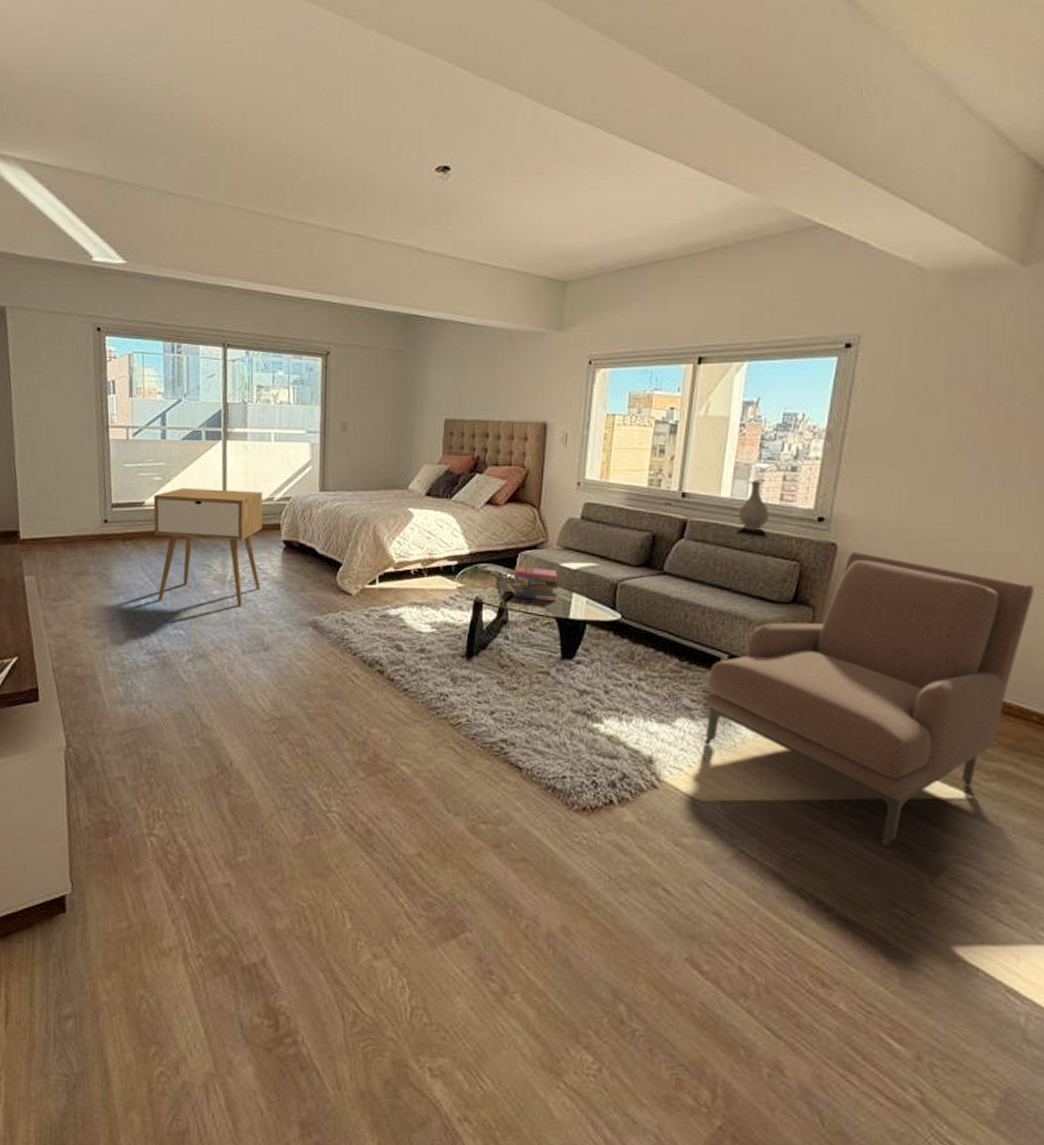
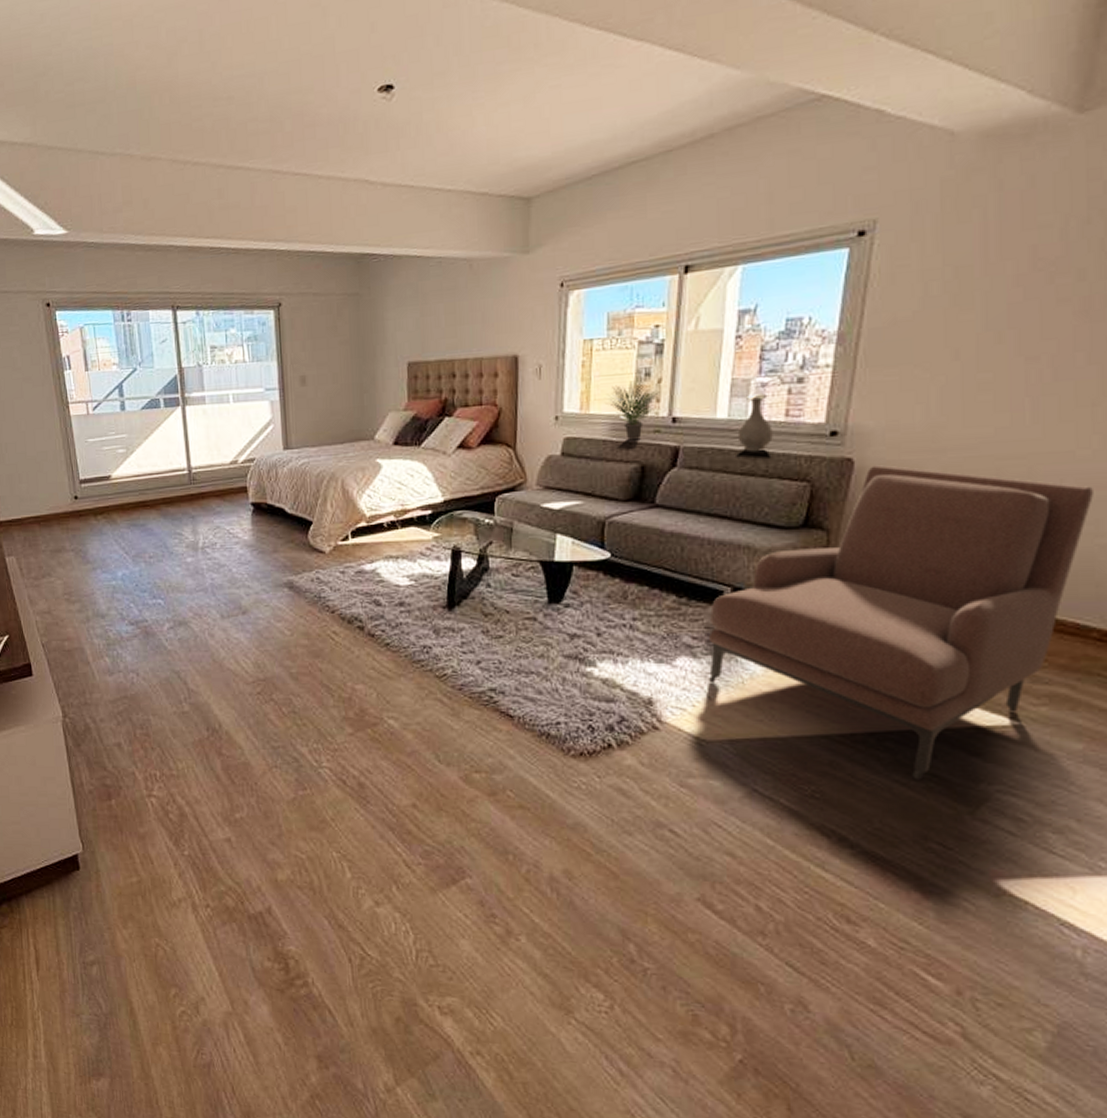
nightstand: present [153,487,263,606] -> none [119,455,233,573]
books: present [508,566,559,602] -> none [486,510,541,545]
potted plant: none [622,451,673,511] -> present [604,376,661,441]

